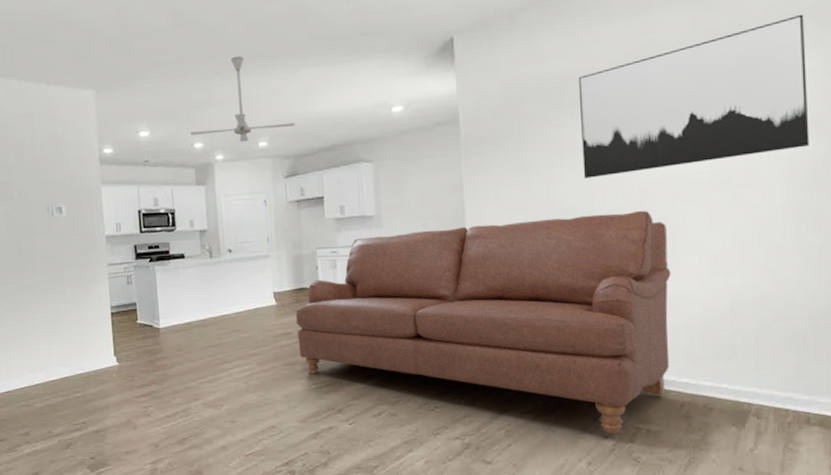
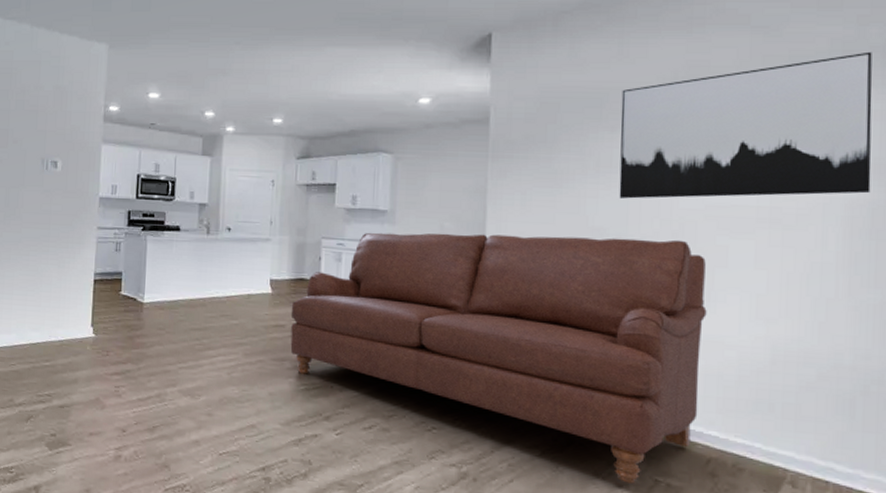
ceiling fan: present [190,55,296,142] -> none [202,26,315,116]

